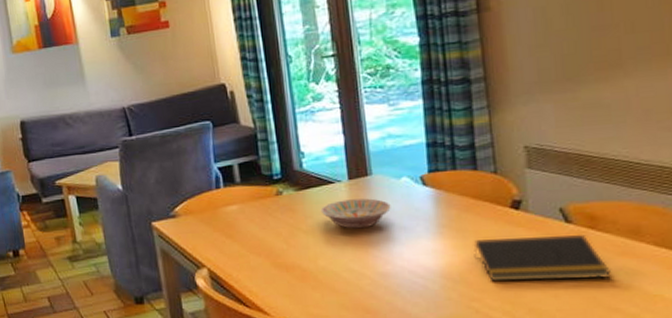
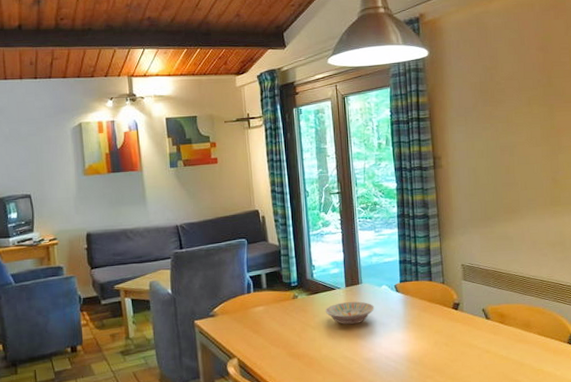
notepad: present [473,235,611,282] -> none [428,328,513,363]

